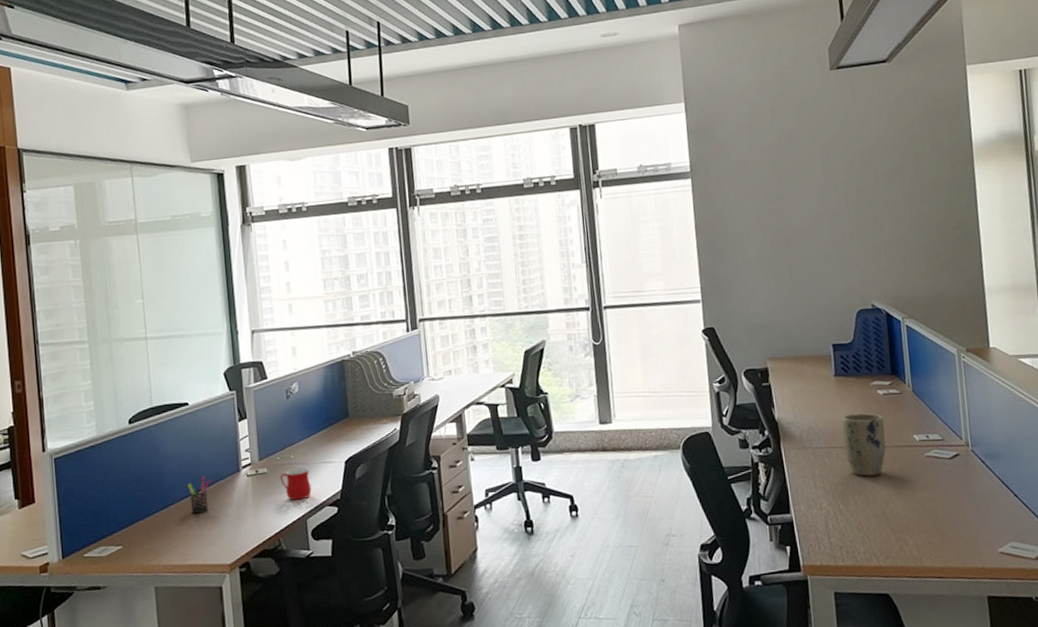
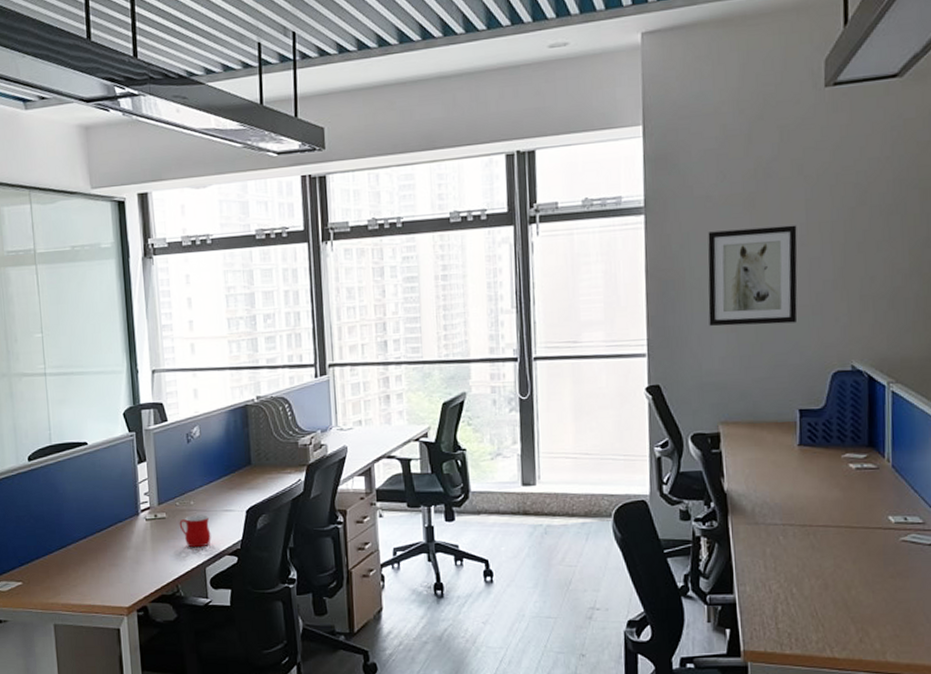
pen holder: present [188,476,210,514] -> none [86,518,109,555]
wall art: none [745,185,824,274] -> present [708,225,798,326]
plant pot: present [841,413,886,477] -> none [802,489,854,559]

